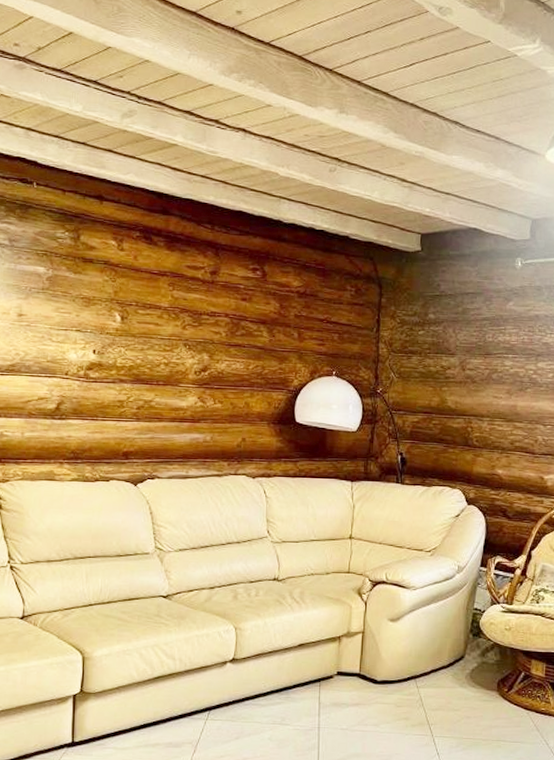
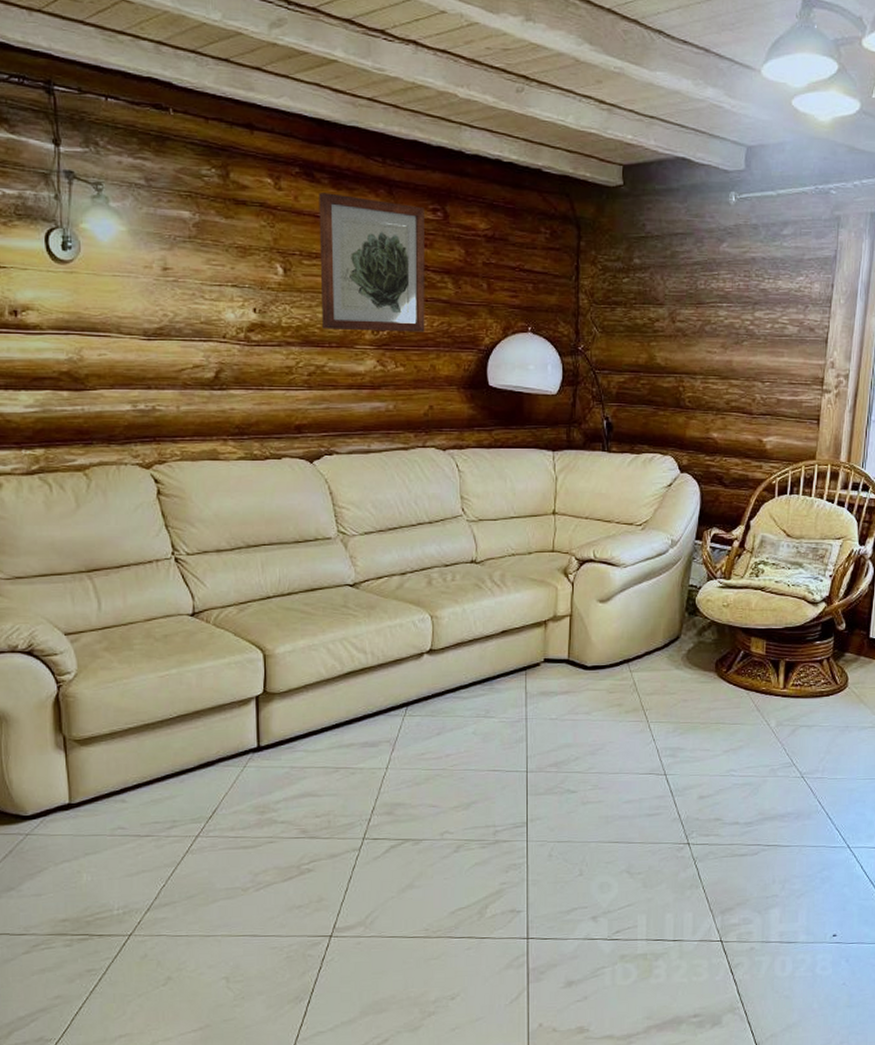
wall art: none [152,253,245,374] -> present [318,193,425,332]

